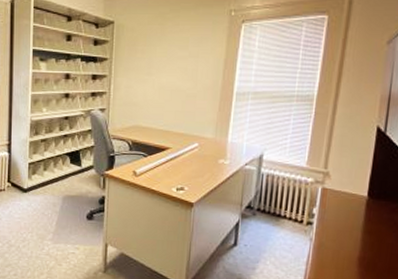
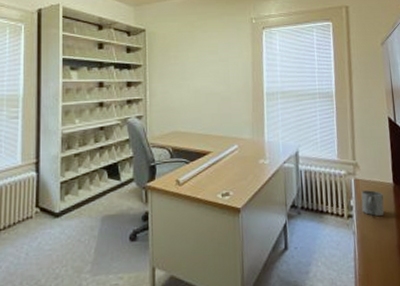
mug: none [324,200,352,227] -> present [361,190,384,216]

